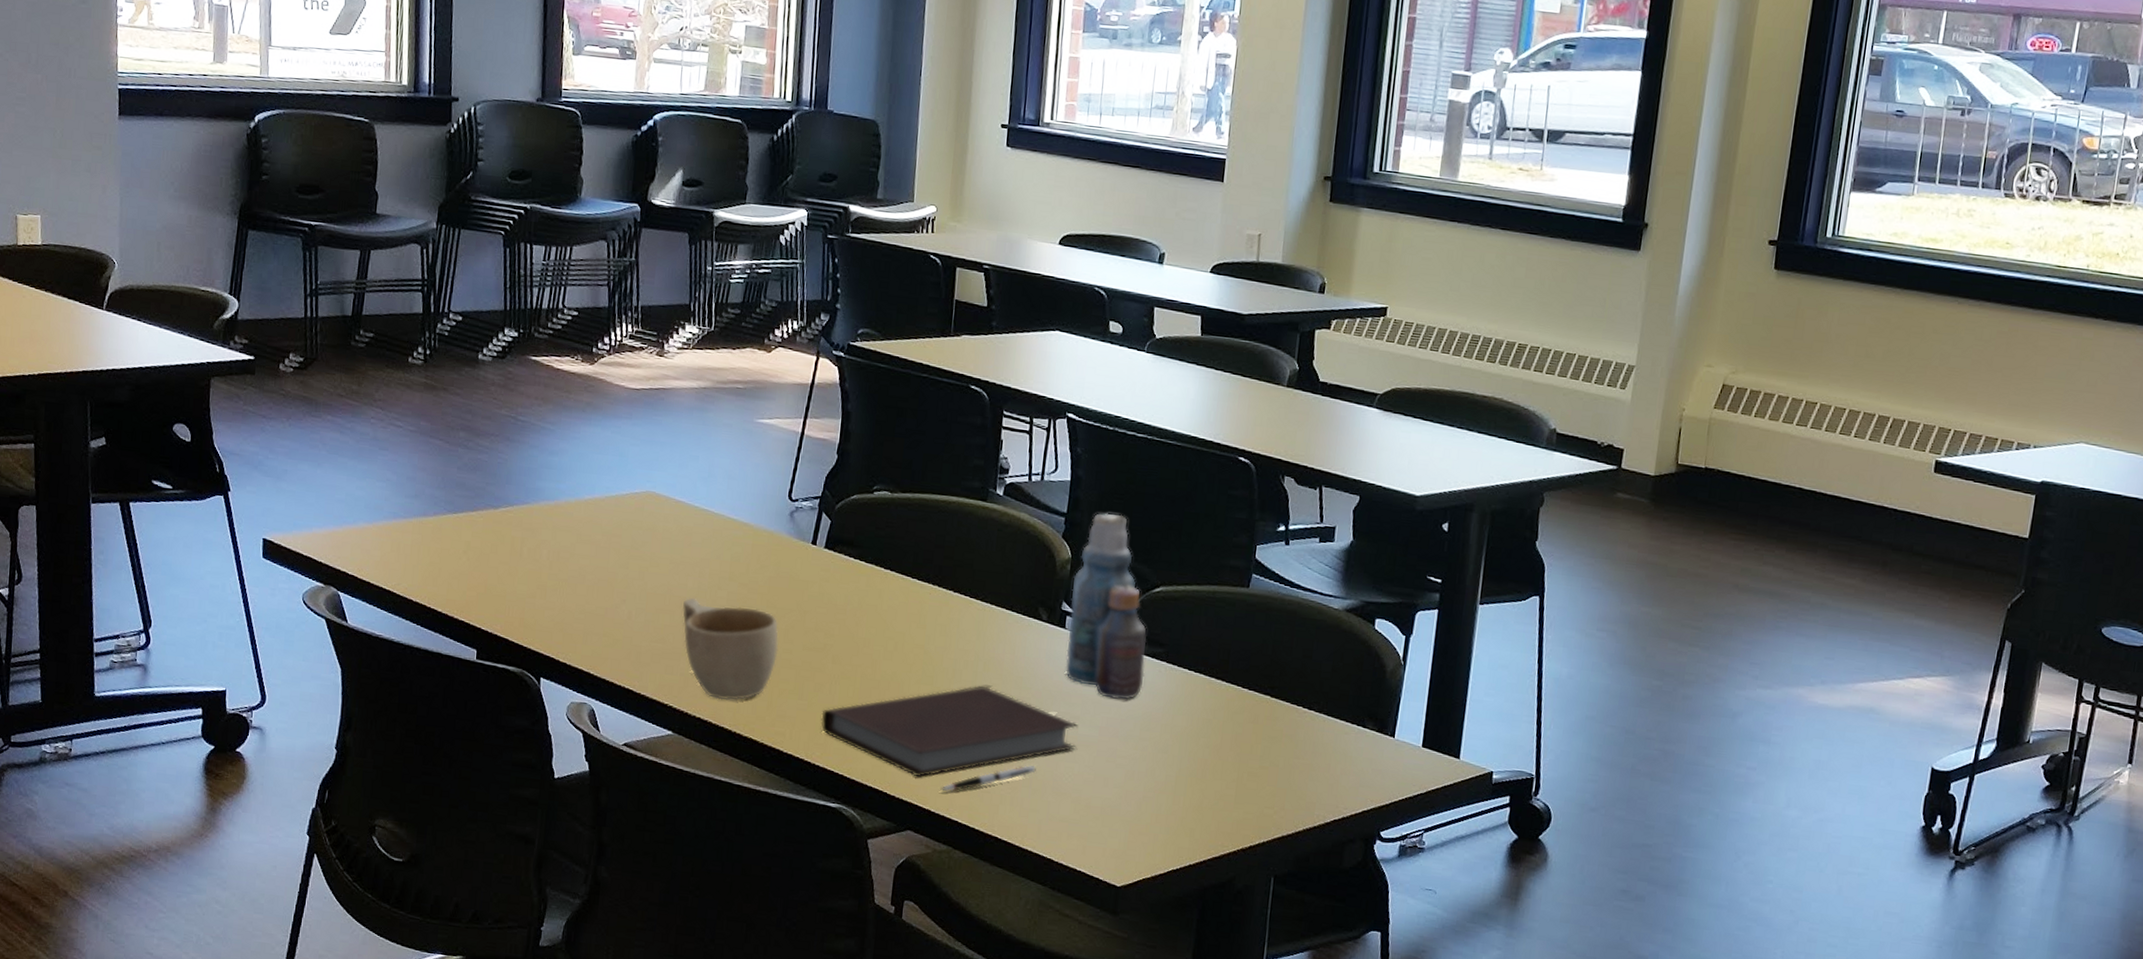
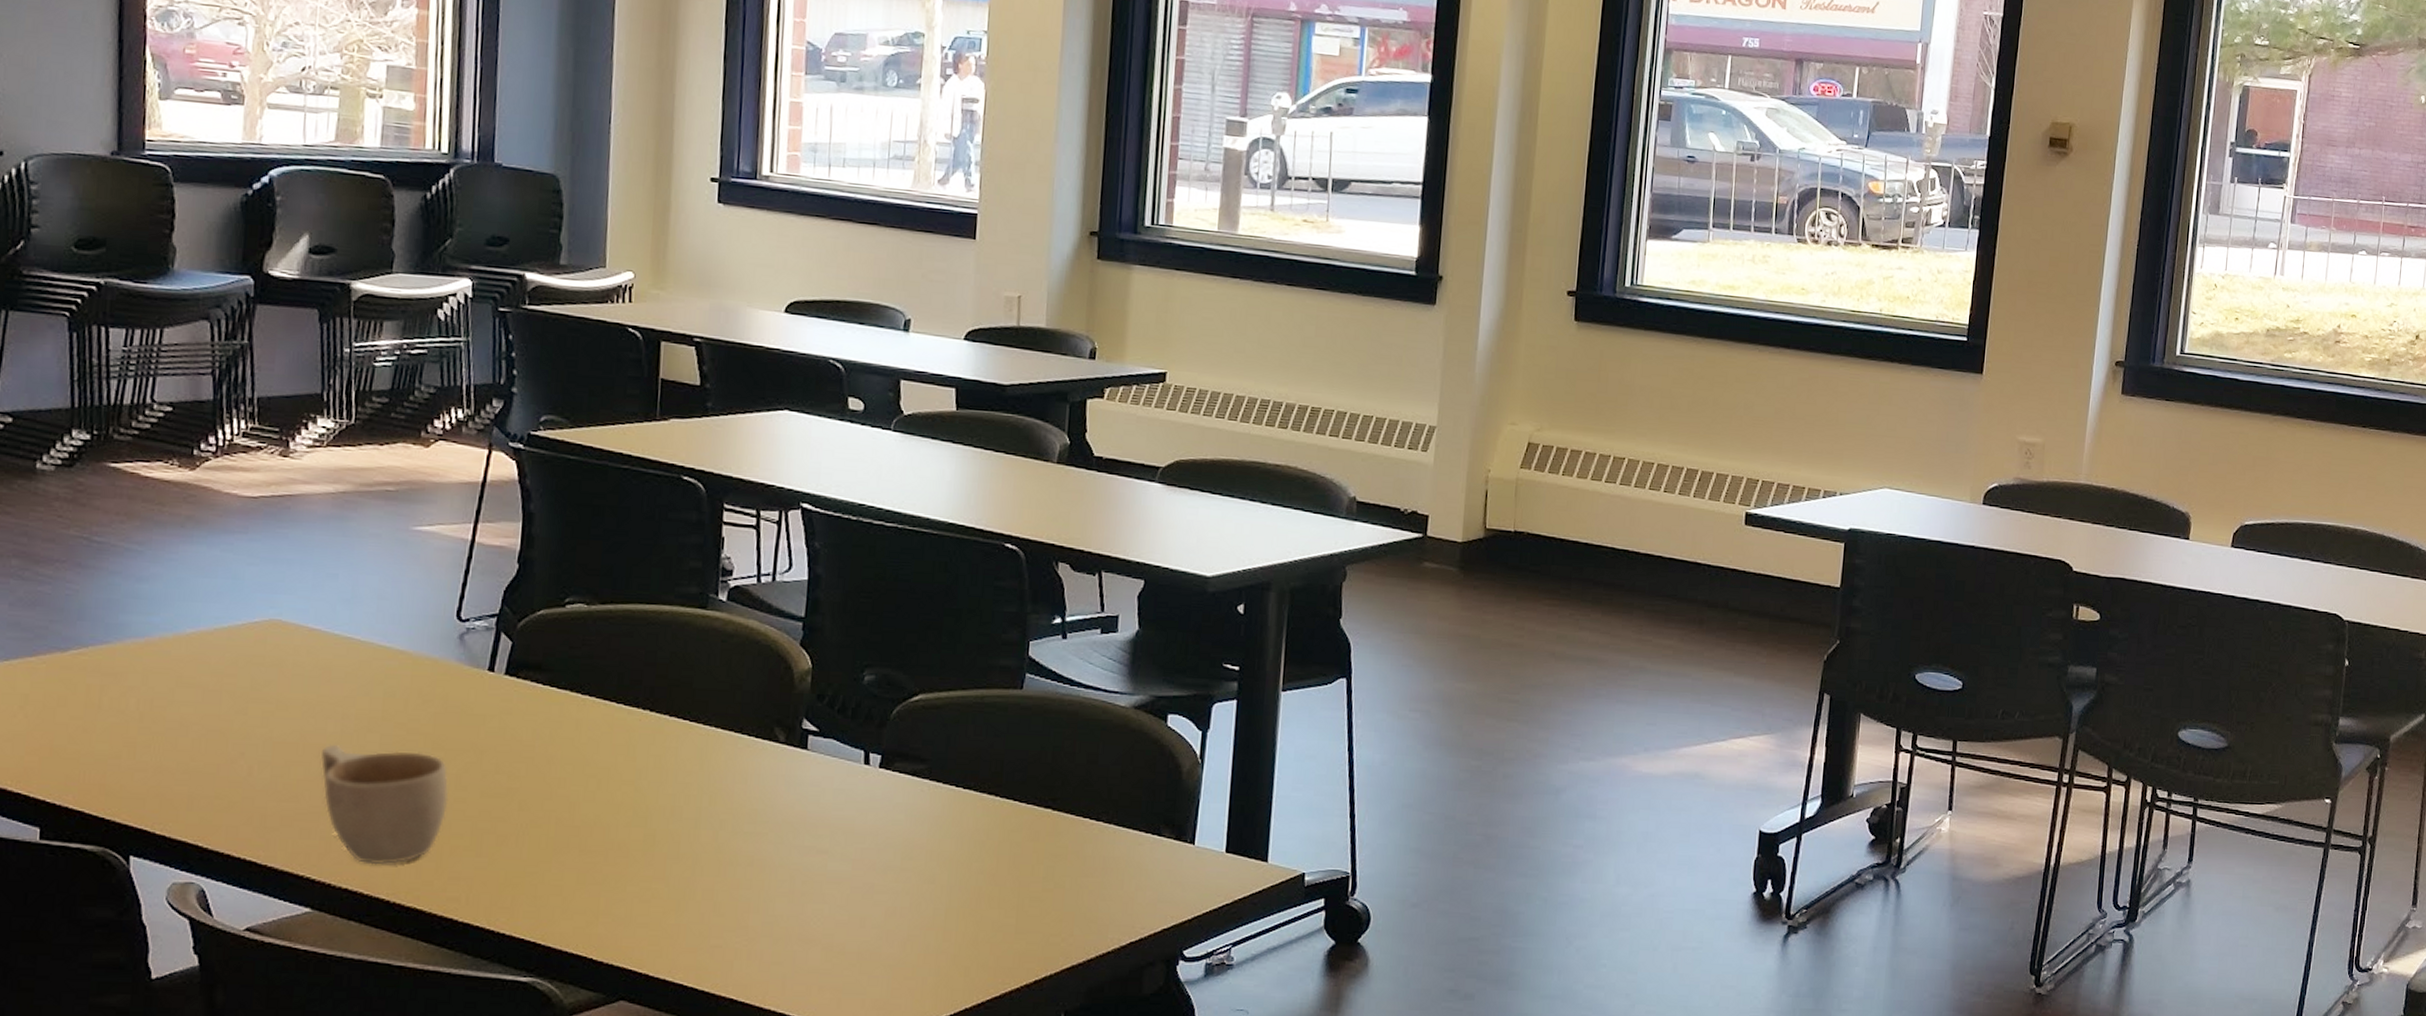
notebook: present [821,685,1079,778] -> none [506,823,828,937]
pen: present [940,765,1036,792] -> none [660,911,778,951]
bottle: present [1065,513,1147,700] -> none [809,614,906,826]

